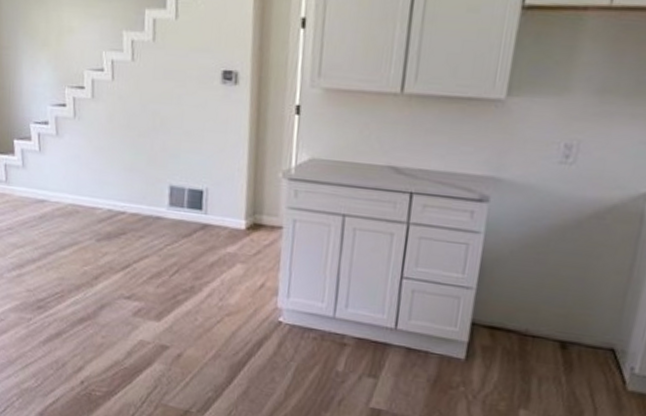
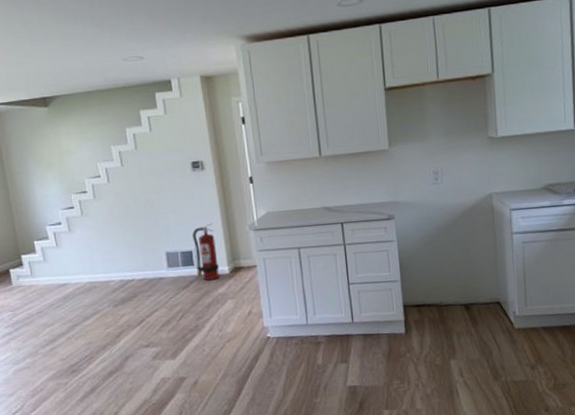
fire extinguisher: none [204,158,236,235] -> present [192,223,220,281]

